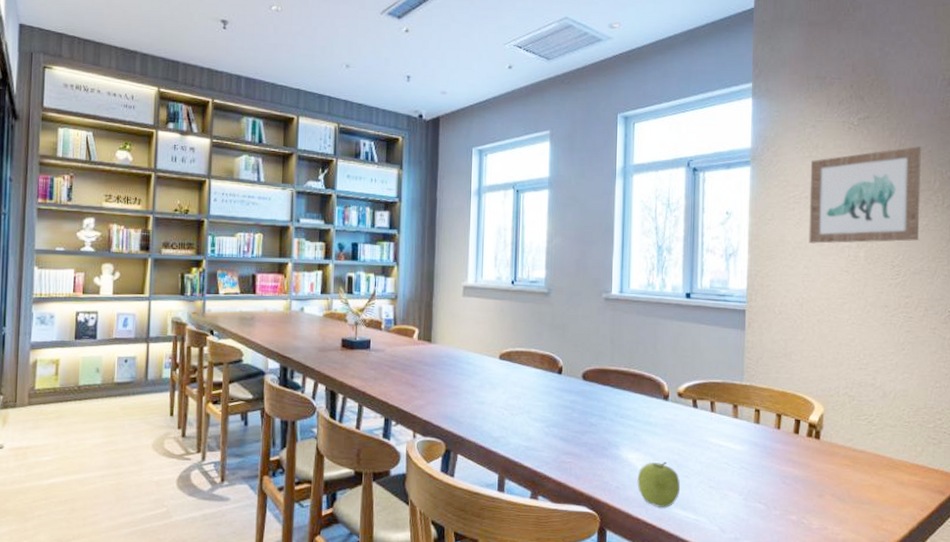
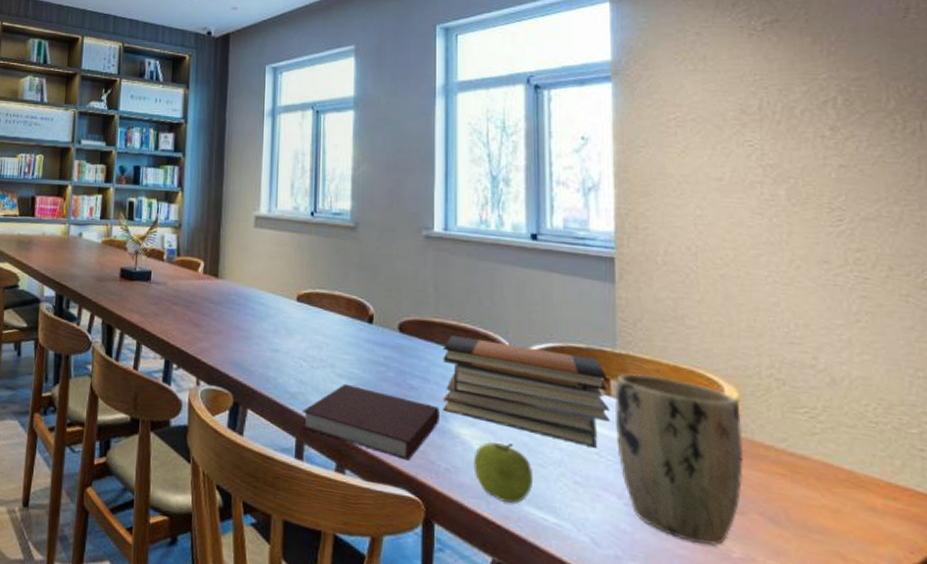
notebook: none [504,426,613,483] -> present [303,383,439,461]
book stack: none [615,379,737,460] -> present [443,334,611,449]
plant pot: none [740,399,825,522] -> present [614,373,744,546]
wall art: present [809,146,922,244] -> none [696,55,870,178]

